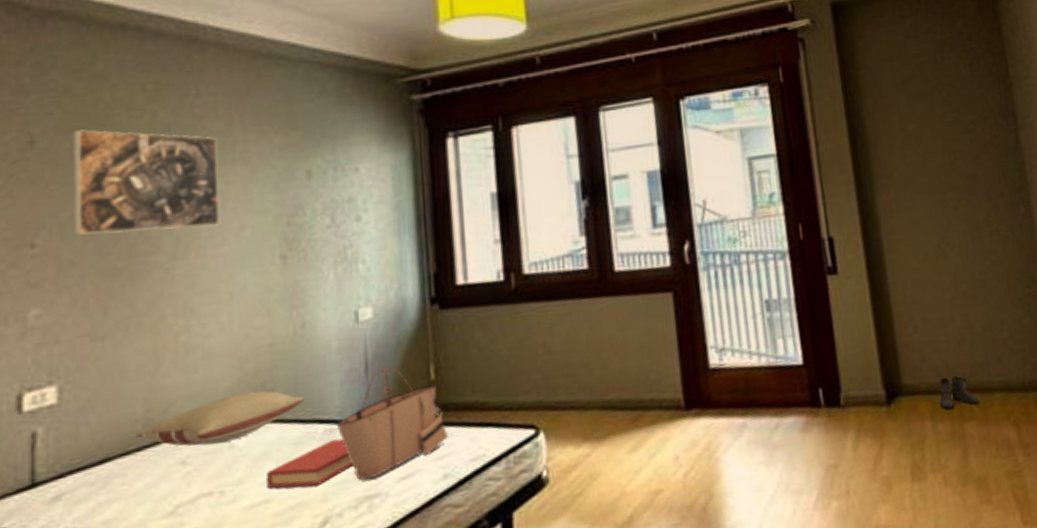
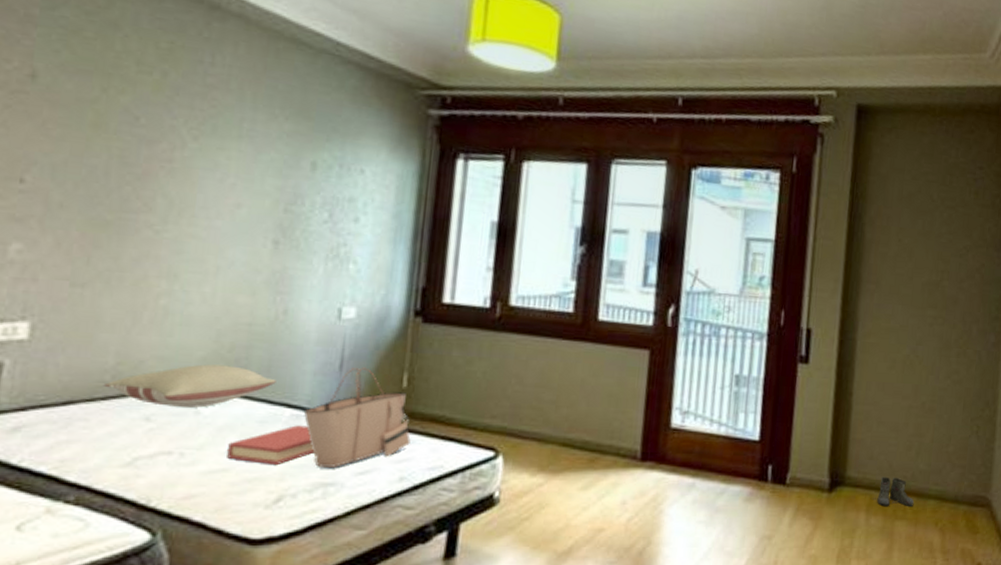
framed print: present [71,129,219,235] -> none [66,73,226,199]

